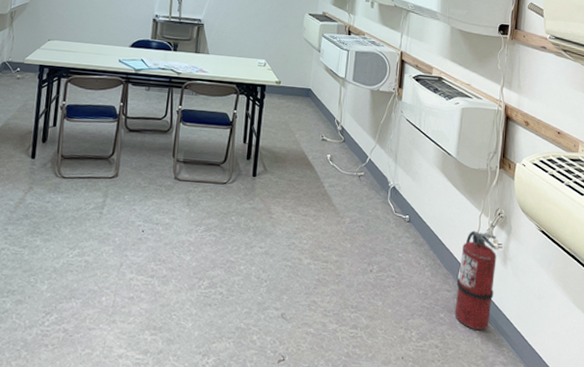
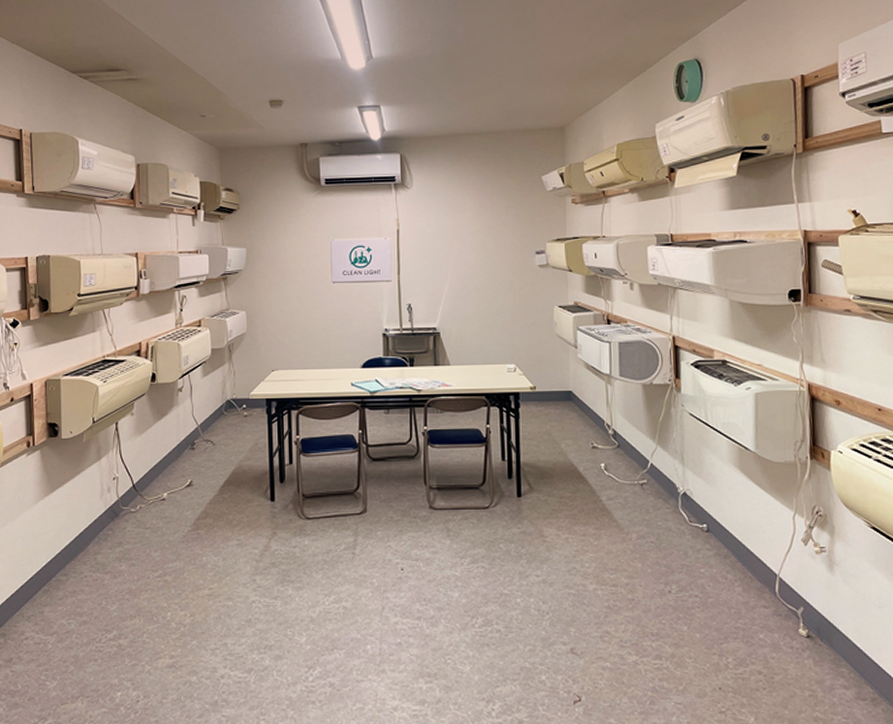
fire extinguisher: present [454,230,497,330] -> none [775,535,823,649]

